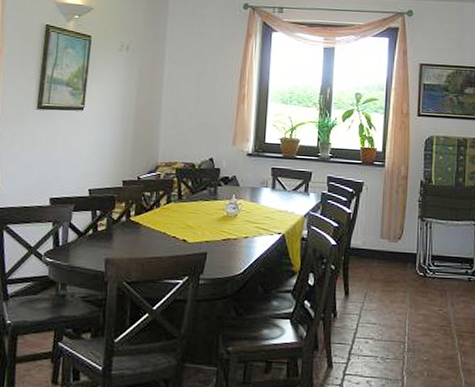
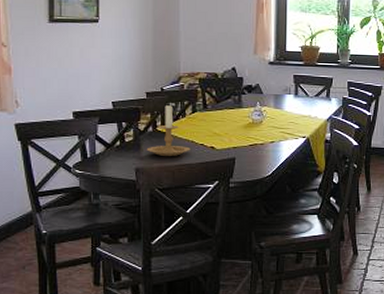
candle holder: none [118,192,162,248] -> present [146,103,190,156]

